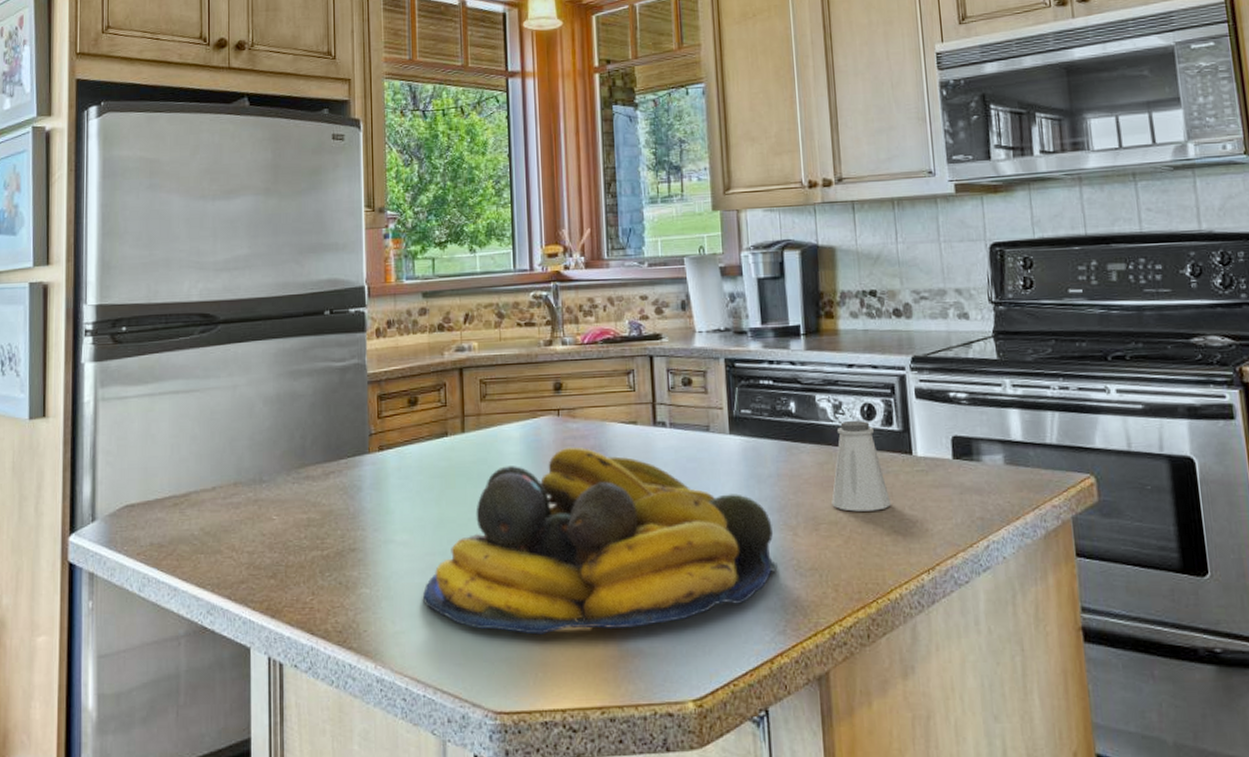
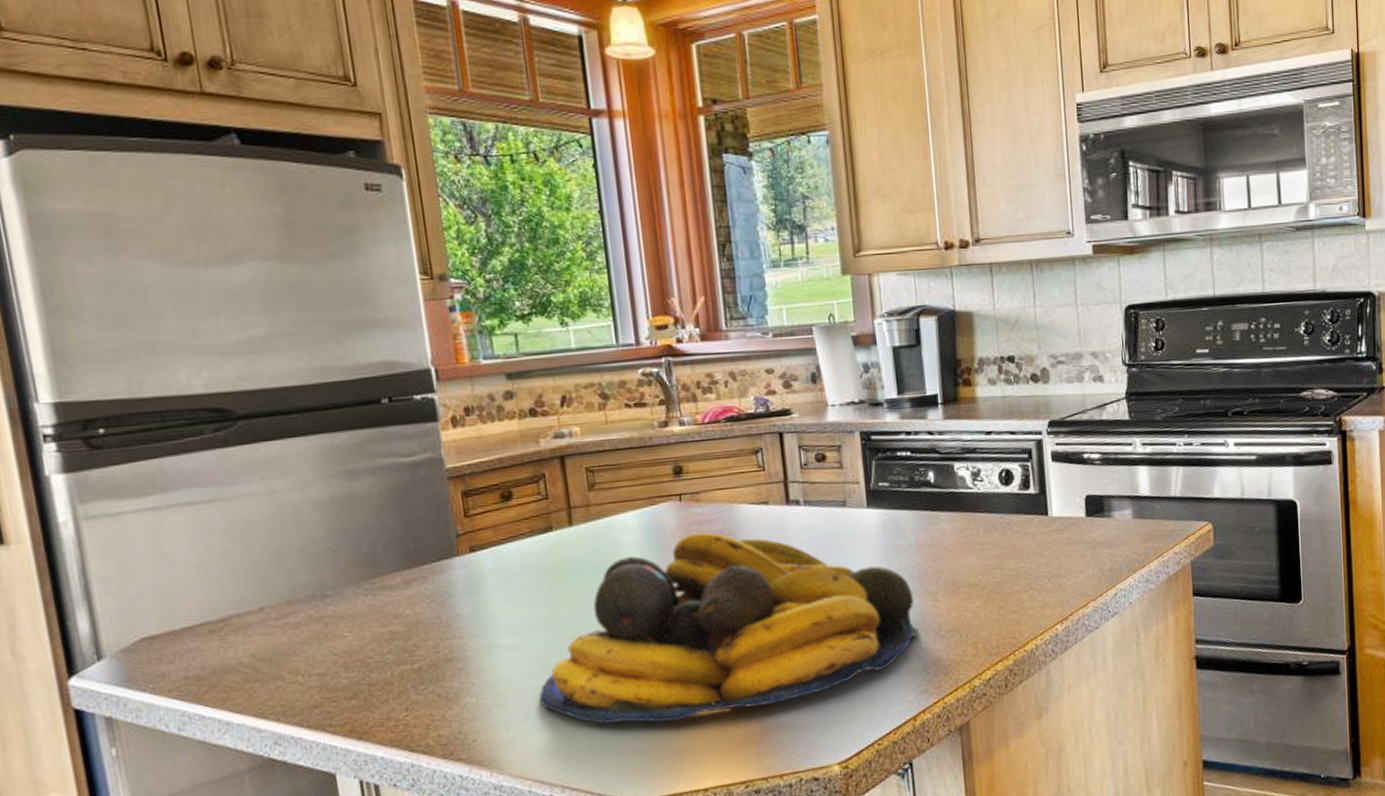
saltshaker: present [831,421,891,512] -> none [971,486,1028,573]

